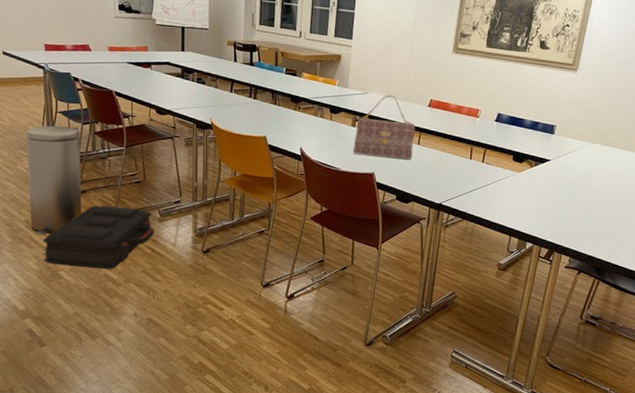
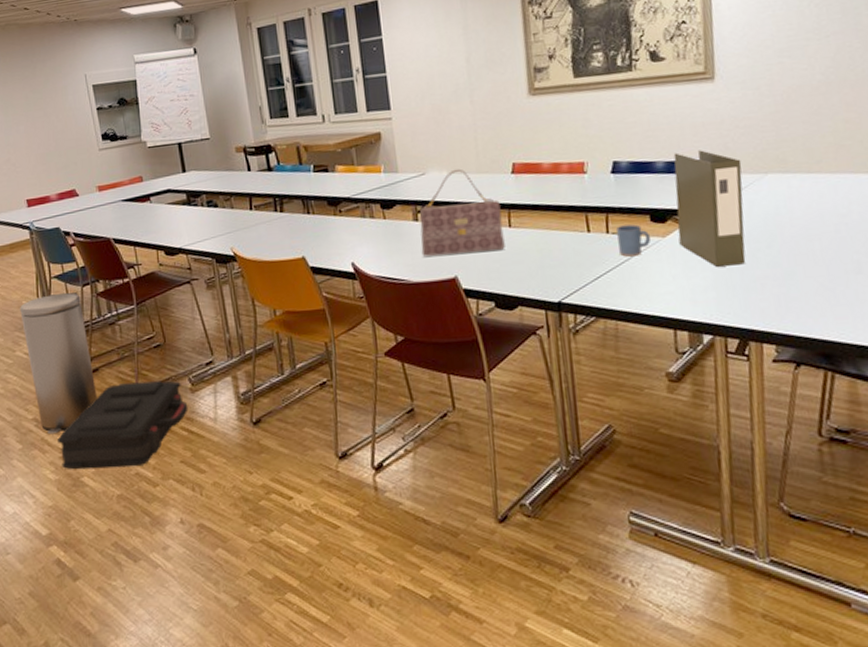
mug: none [488,159,510,182] -> present [616,224,652,257]
binder: none [527,116,580,201] -> present [673,150,746,267]

